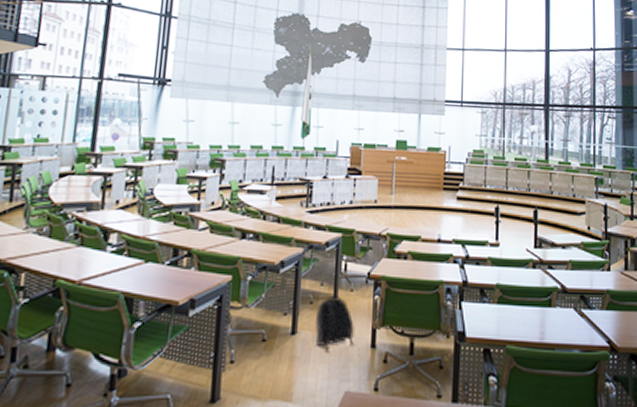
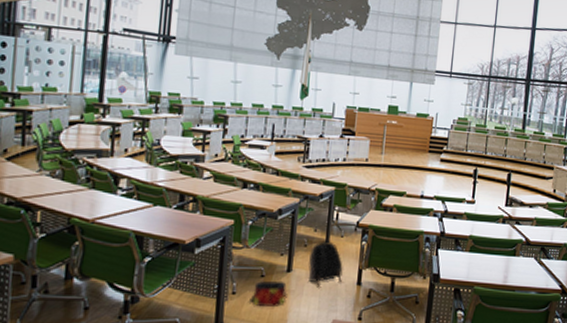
bag: none [250,345,292,377] -> present [250,280,287,307]

